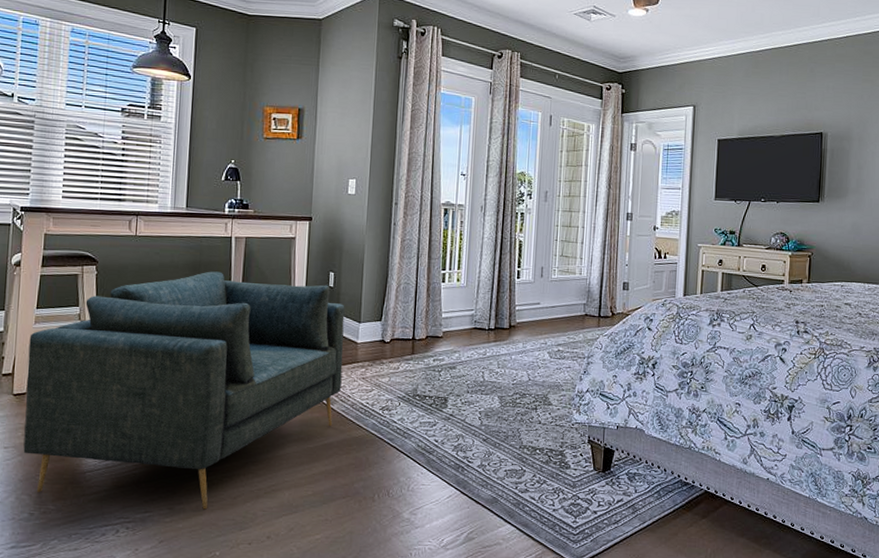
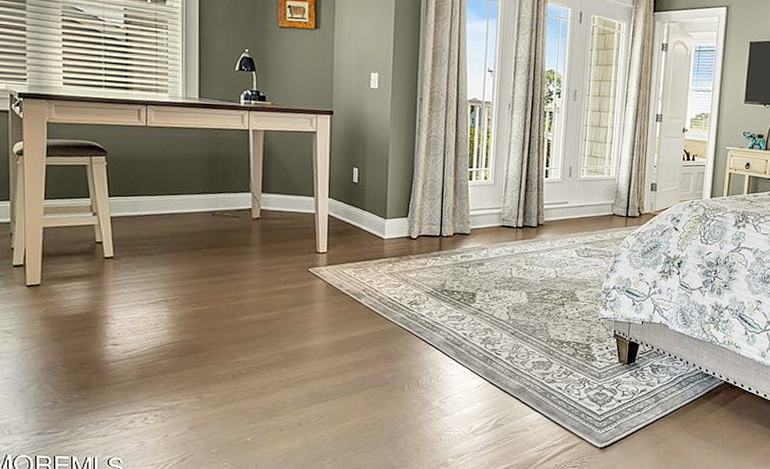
armchair: present [23,271,345,510] -> none [39,164,370,398]

